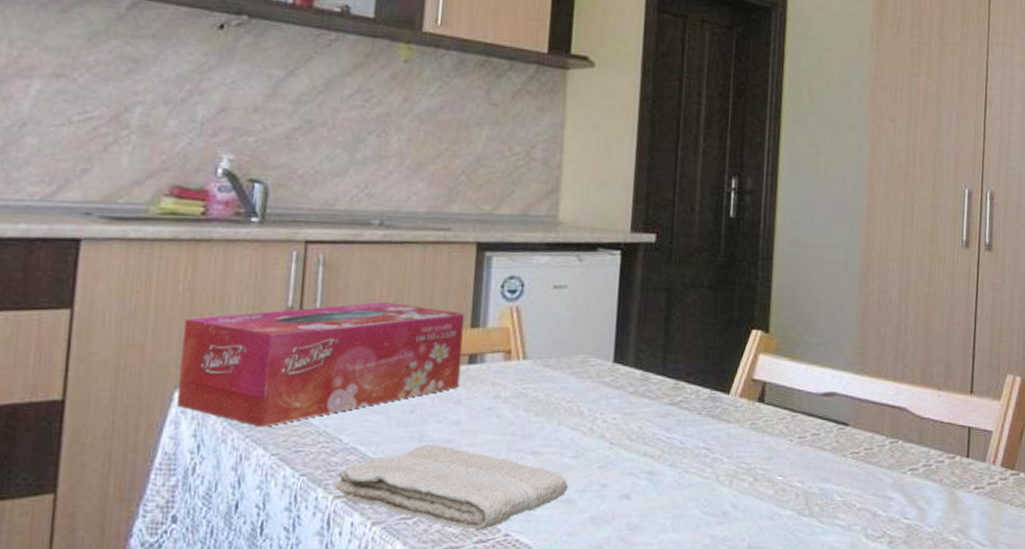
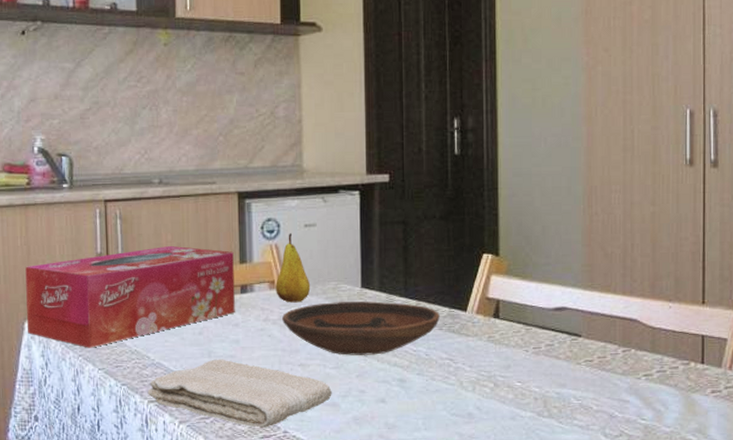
fruit: none [511,295,555,378] -> present [275,233,311,303]
bowl: none [516,378,700,442] -> present [282,301,440,356]

